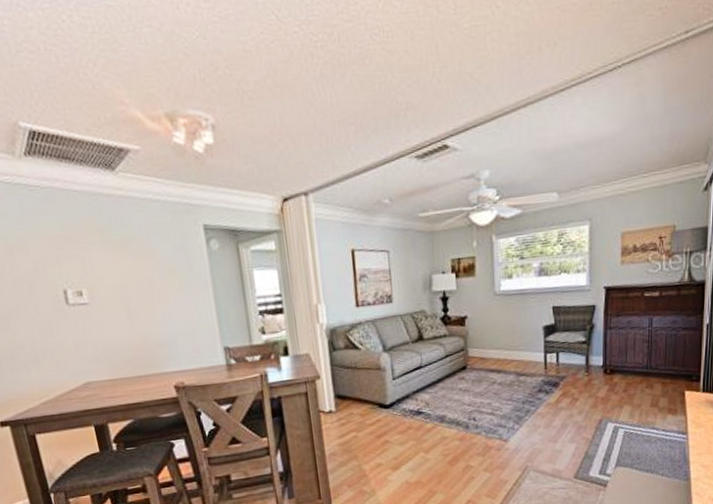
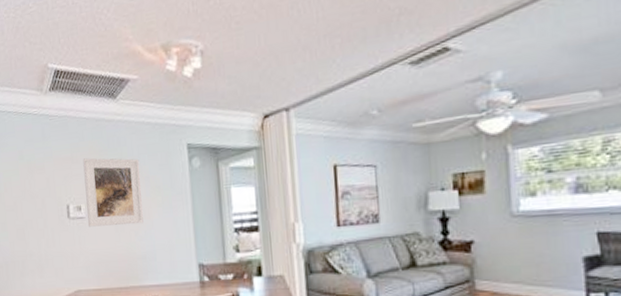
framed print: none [78,237,160,314] -> present [83,158,144,227]

